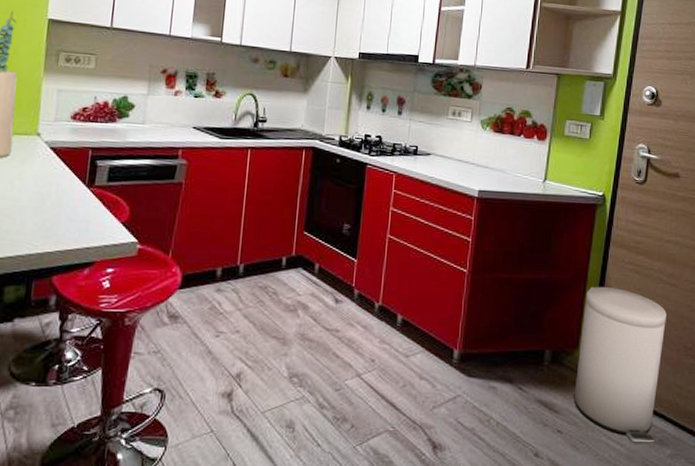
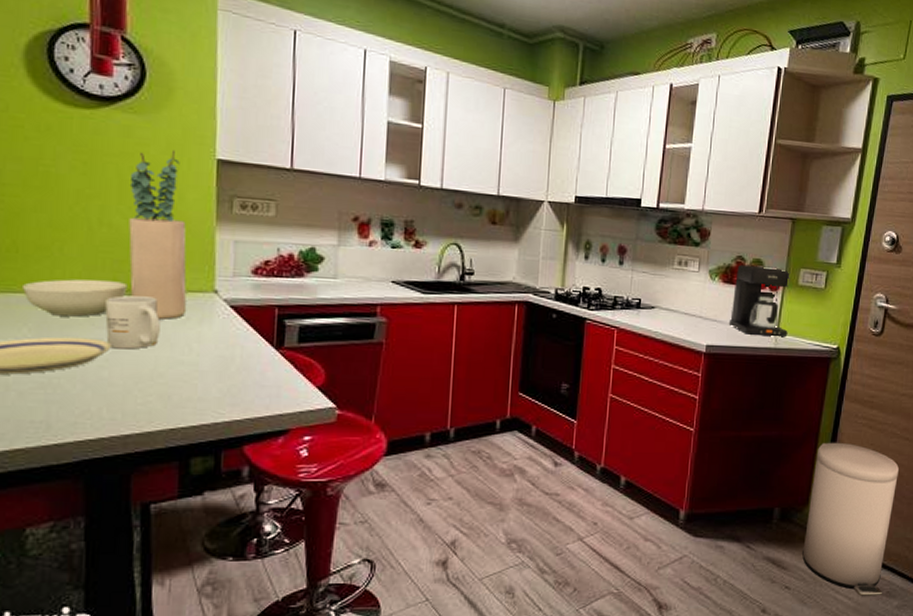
coffee maker: none [499,115,557,184] -> present [728,264,790,337]

